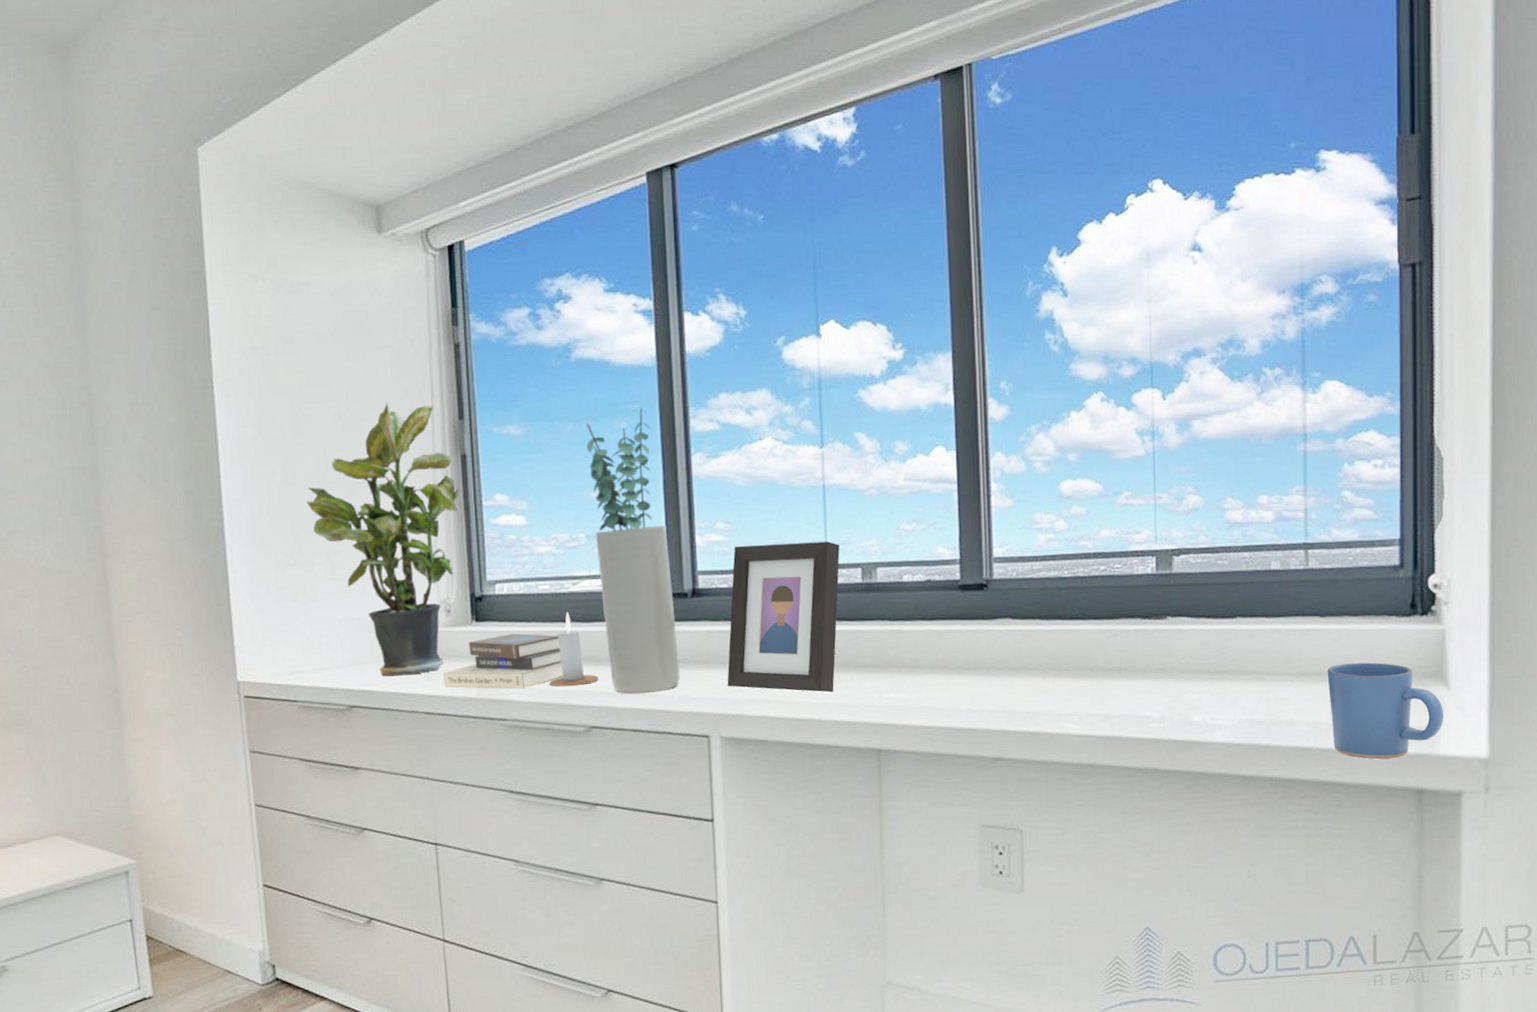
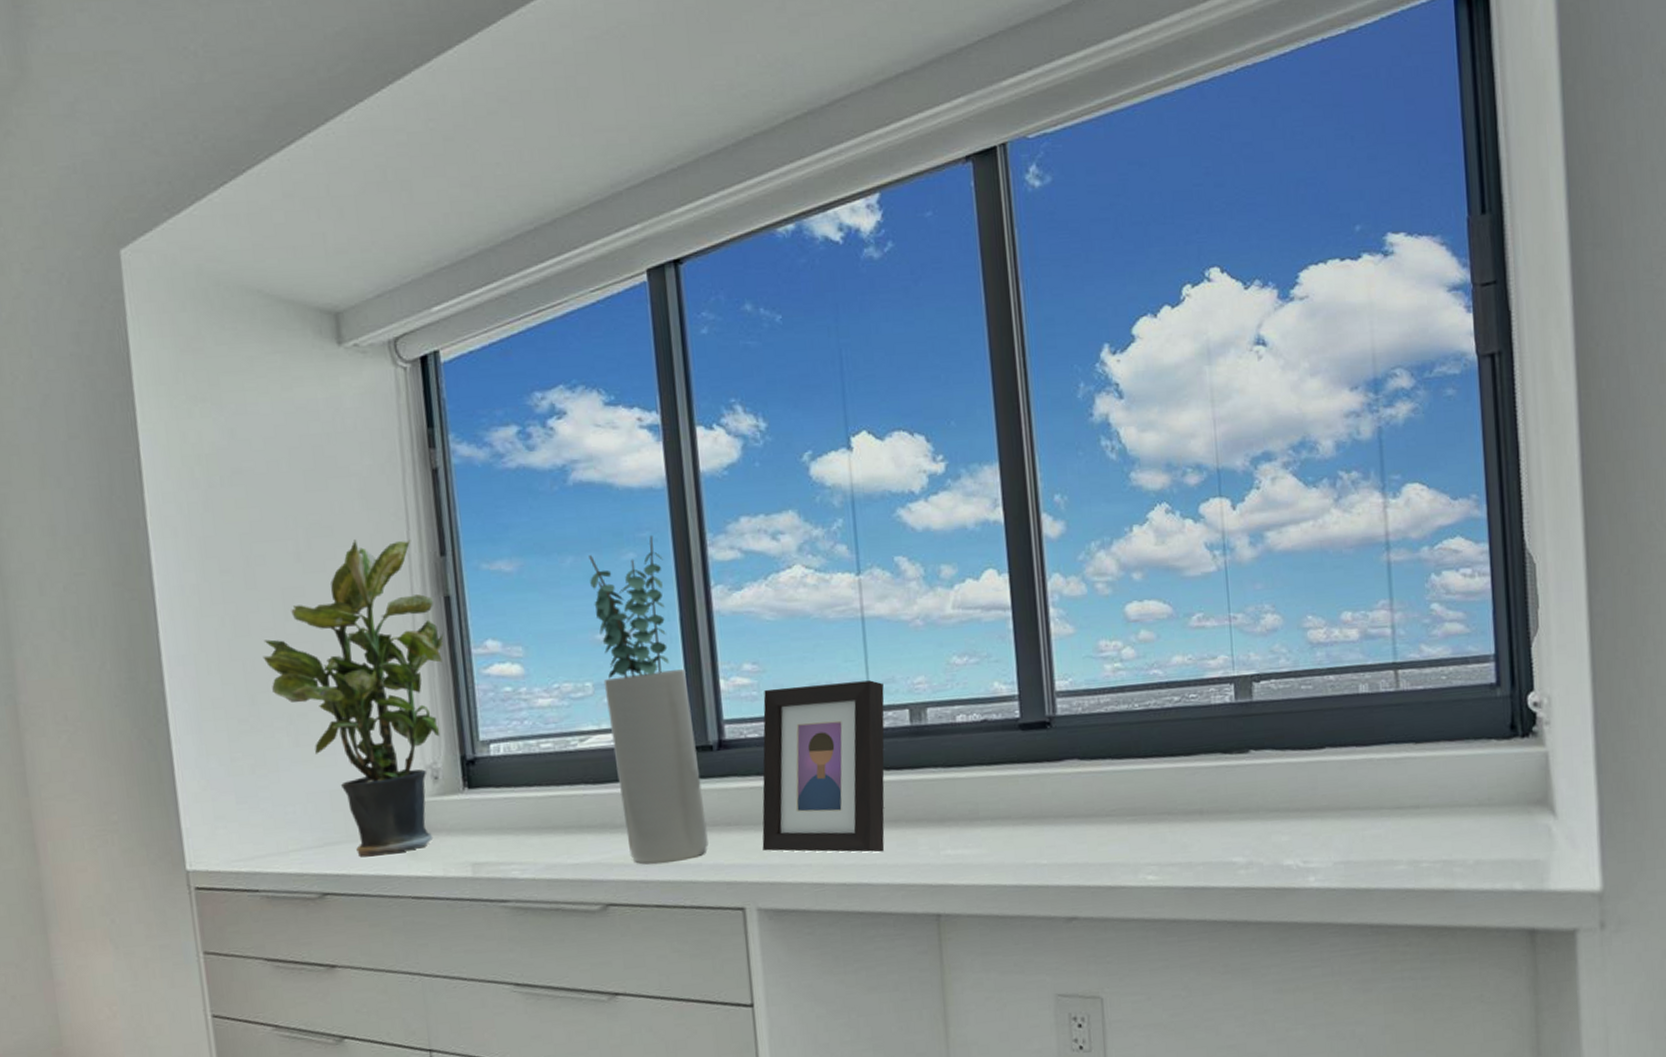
books: present [443,633,563,689] -> none [432,799,573,867]
candle: present [548,612,599,688] -> none [556,773,614,861]
mug: present [1327,662,1444,760] -> none [1425,791,1553,899]

